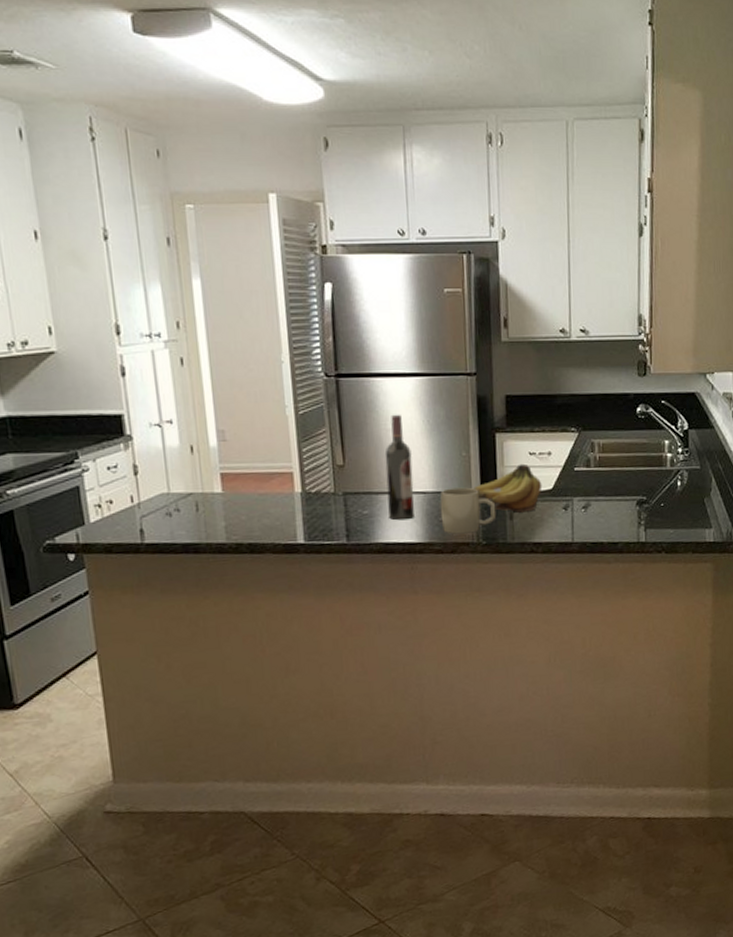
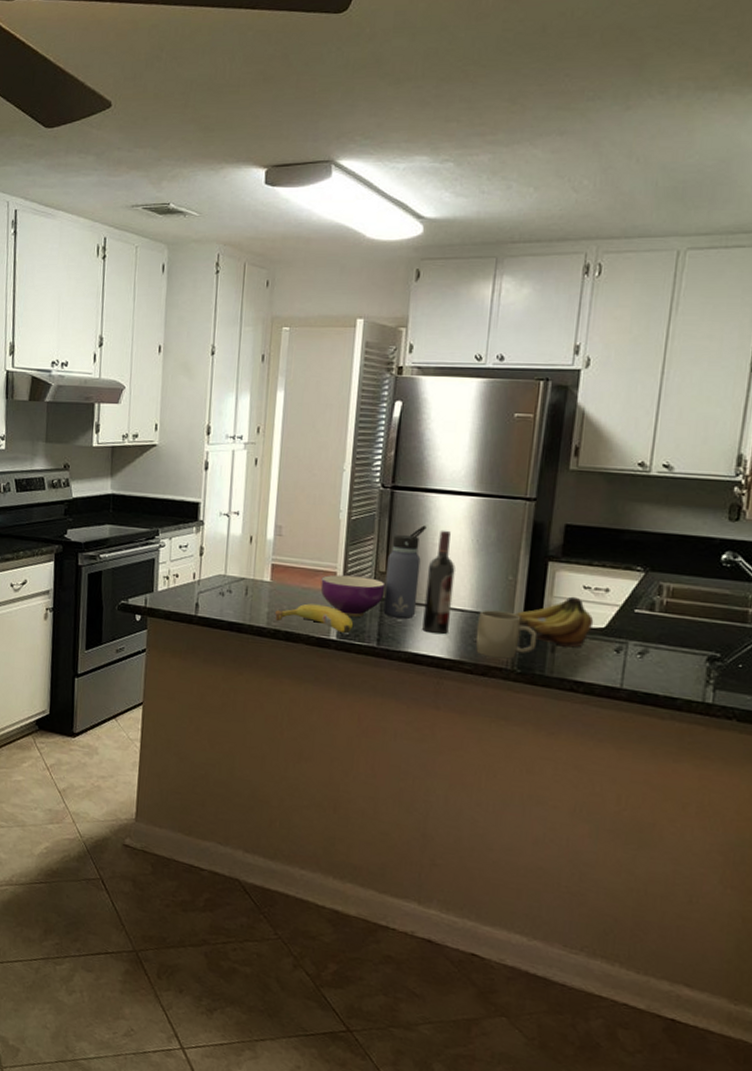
fruit: none [234,508,320,536] -> present [275,603,354,634]
bowl: none [277,473,346,518] -> present [320,574,386,618]
water bottle: none [343,412,380,510] -> present [383,525,427,619]

